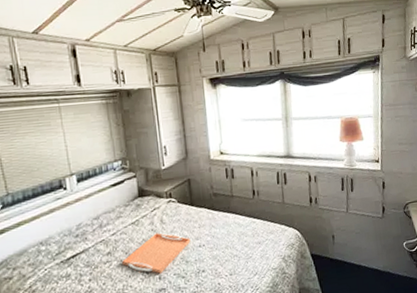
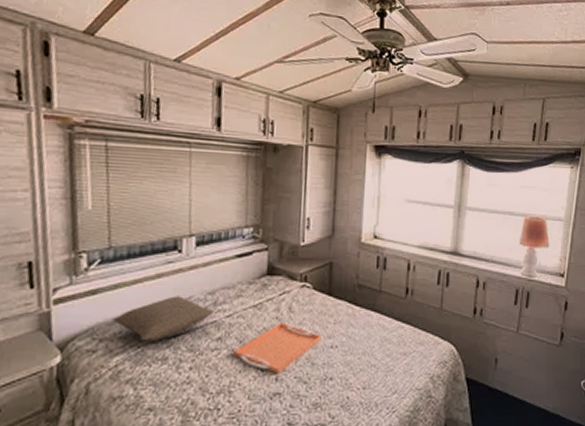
pillow: none [21,224,101,265] -> present [112,296,214,341]

